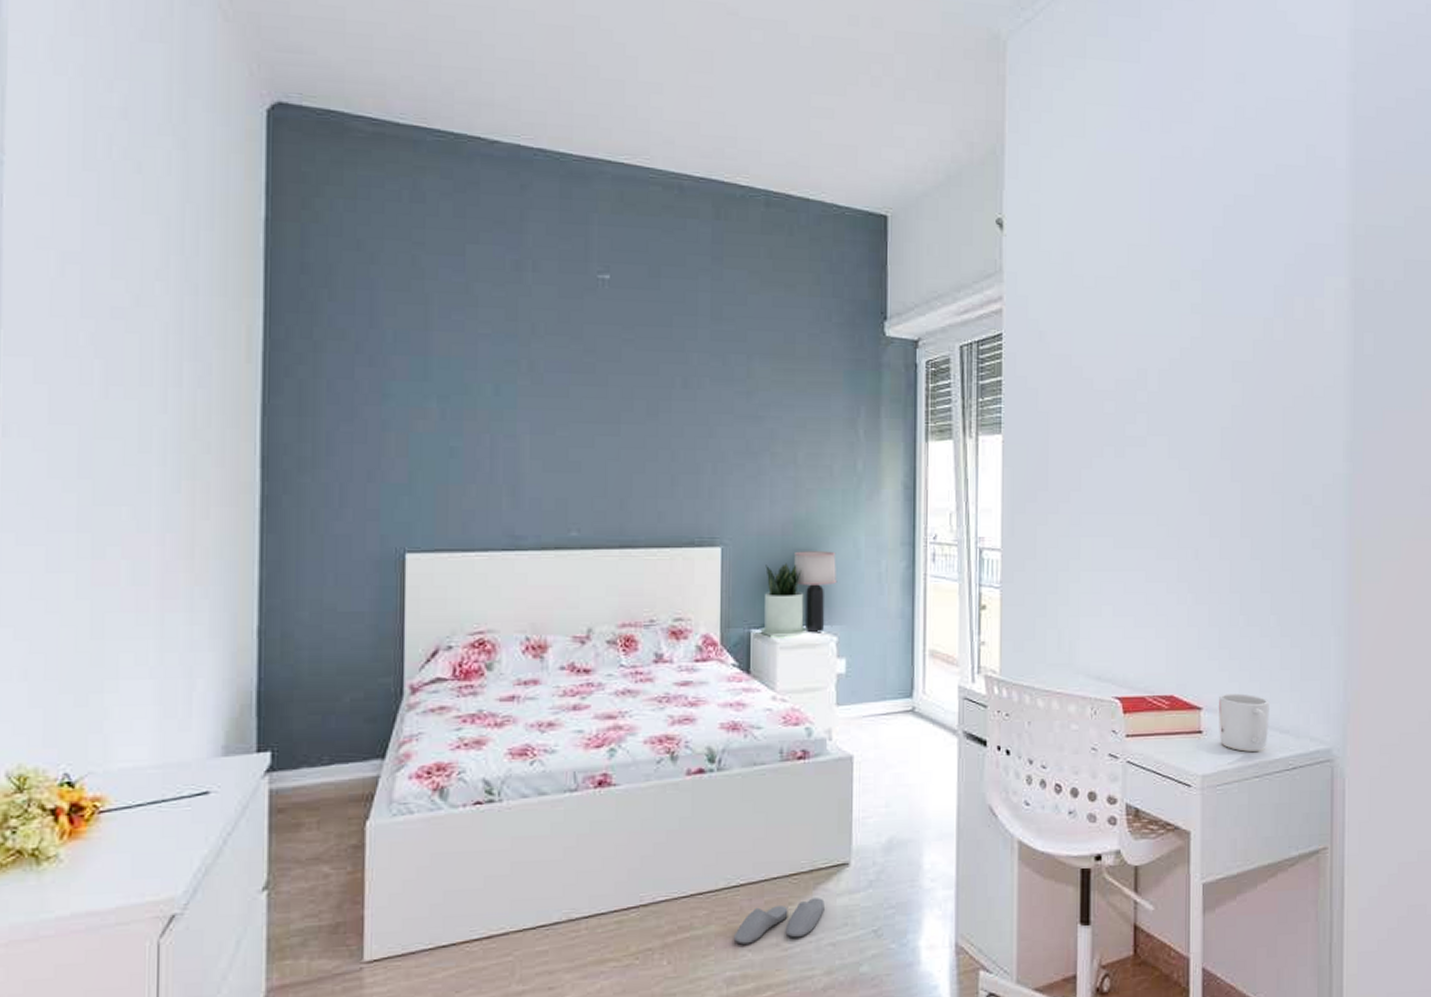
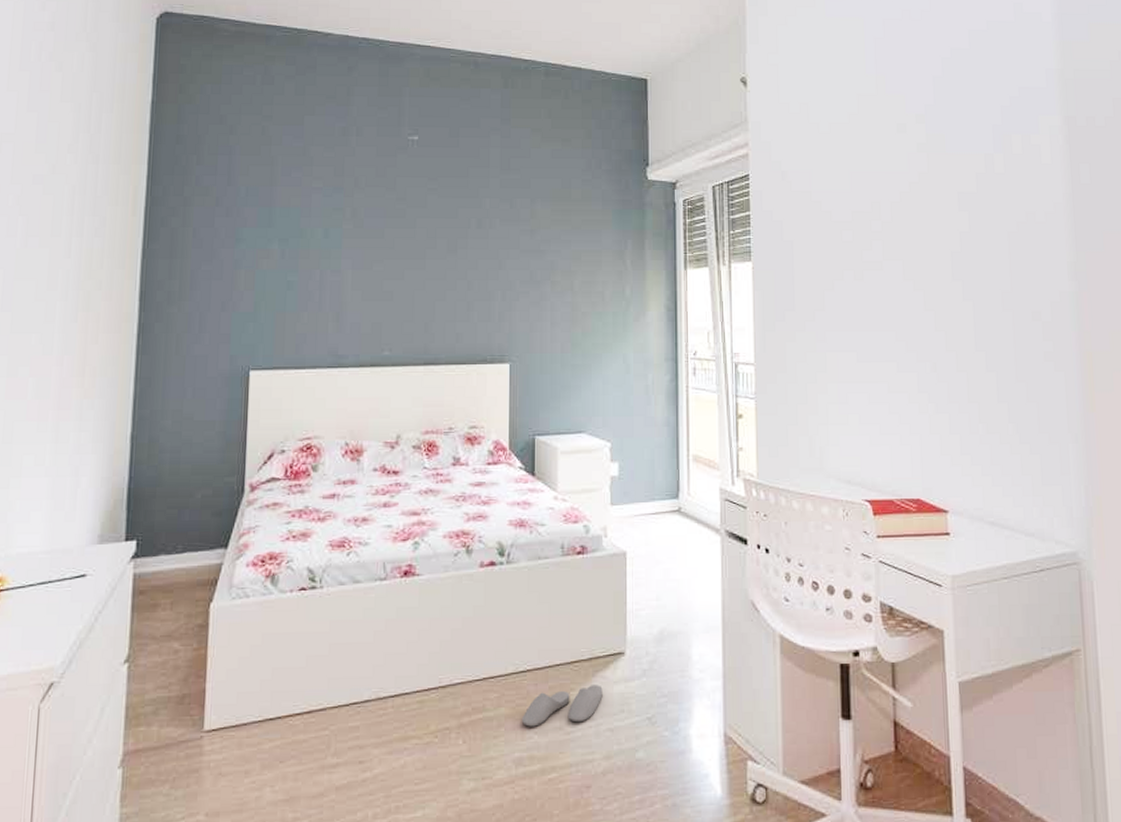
planter: present [760,563,809,637] -> none [543,377,585,443]
table lamp: present [794,551,838,632] -> none [572,366,610,438]
mug: present [1219,693,1269,752] -> none [964,497,1014,553]

